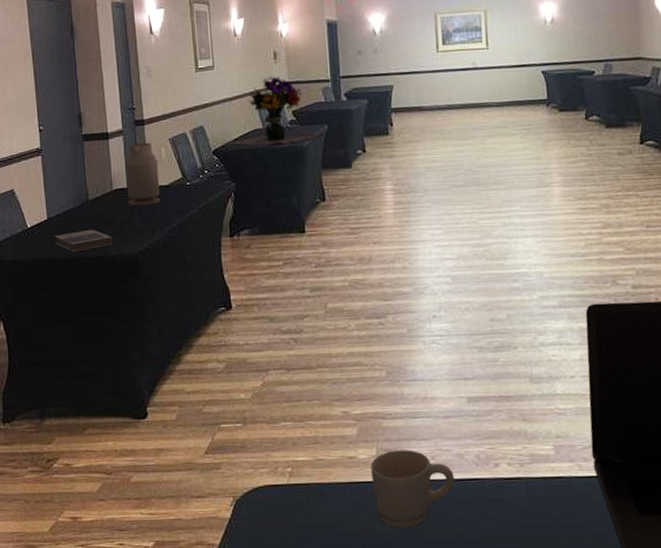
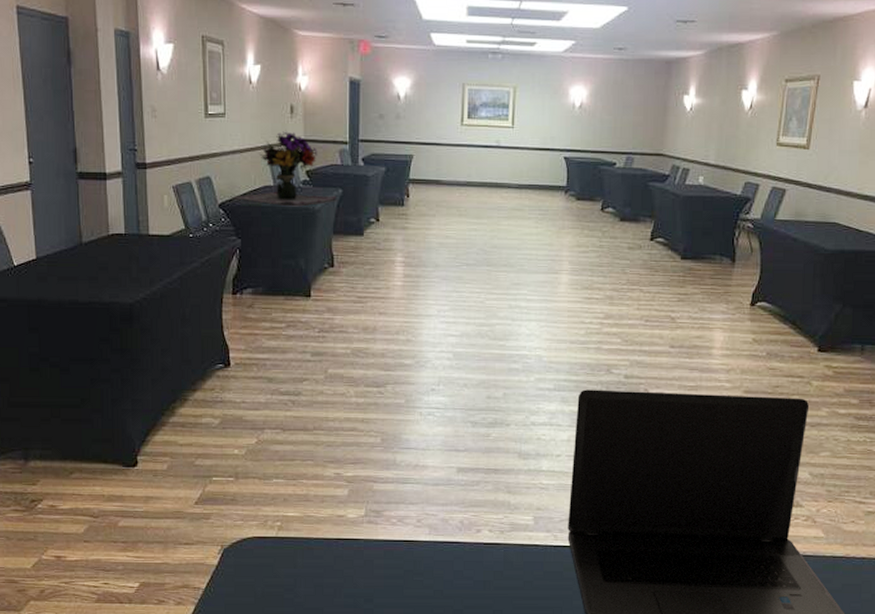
hardback book: present [54,229,113,253] -> none [43,273,108,296]
water jug: present [125,142,161,207] -> none [124,187,160,254]
mug: present [371,449,455,529] -> none [359,512,437,583]

